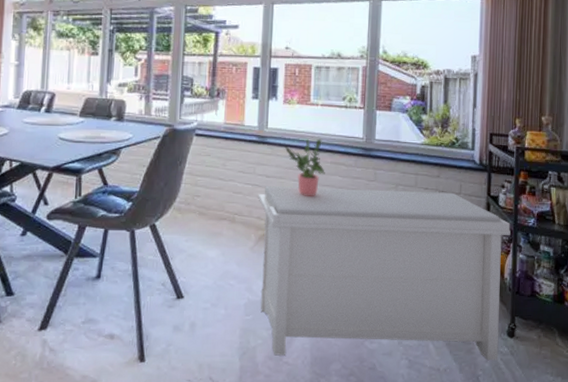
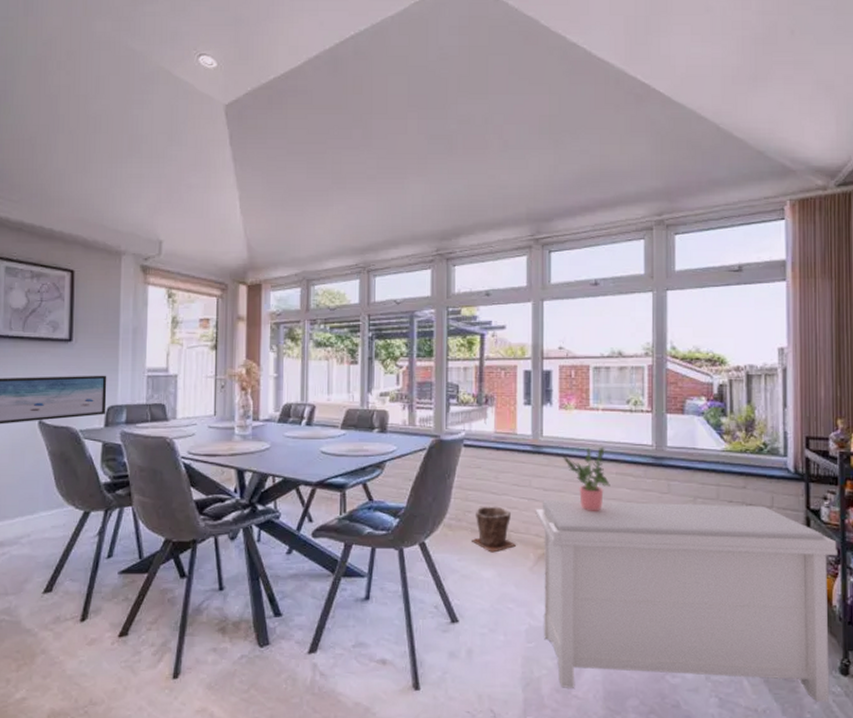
plant pot: none [199,191,239,234] -> present [472,506,516,553]

